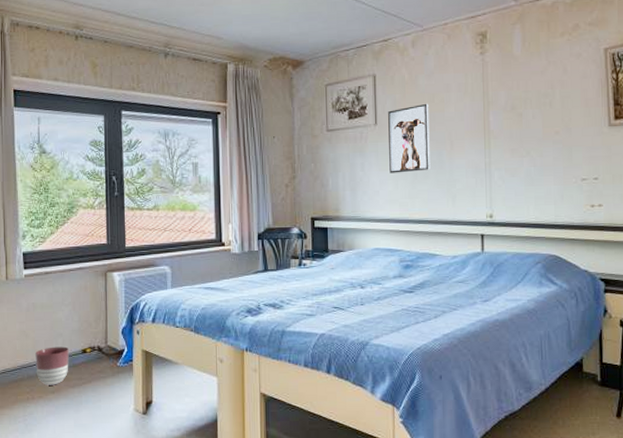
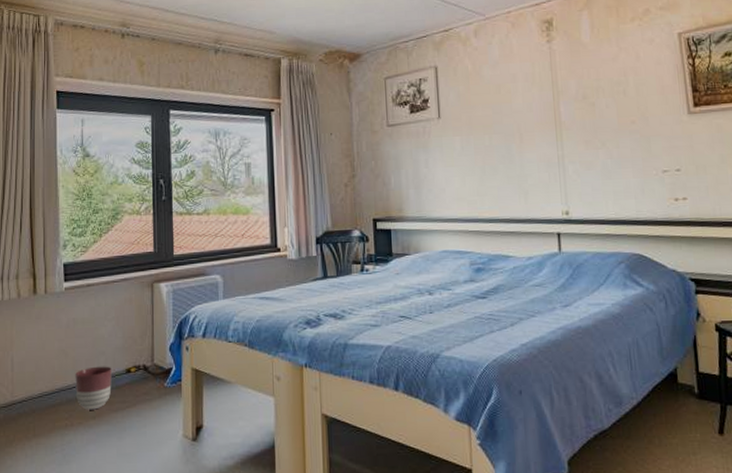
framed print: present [388,103,430,173] -> none [452,94,499,170]

